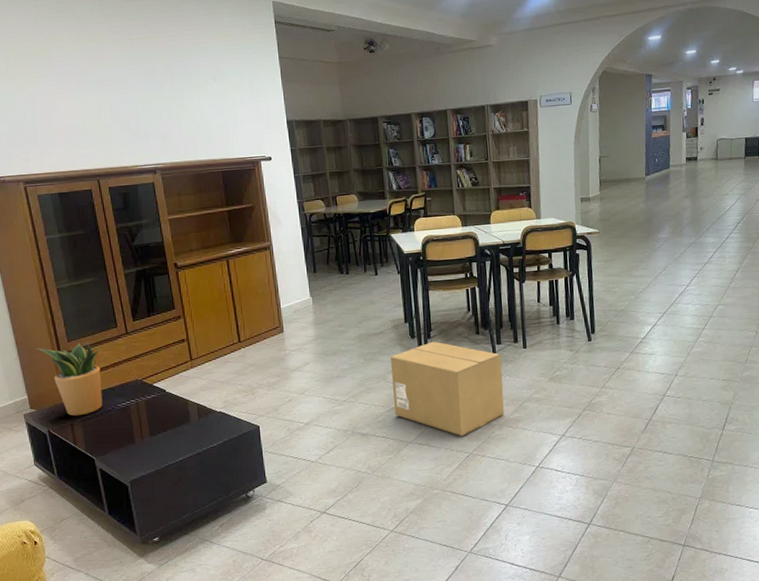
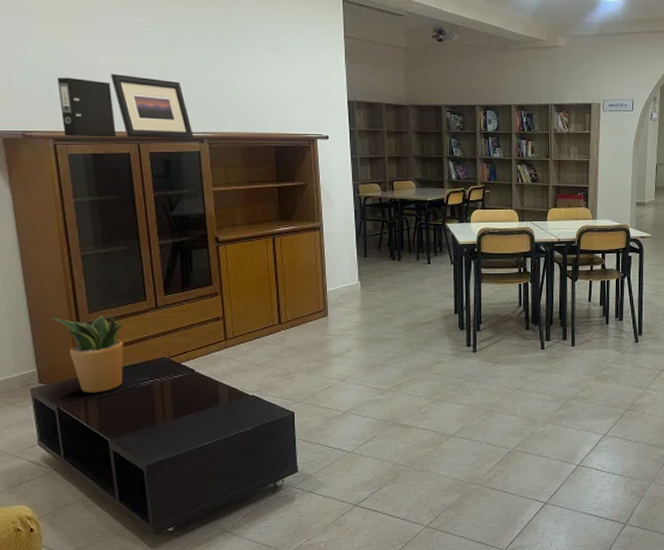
binder: none [22,122,78,178] -> present [57,77,117,138]
picture frame: none [68,115,147,175] -> present [110,74,193,139]
box: present [390,341,504,437] -> none [437,334,550,432]

